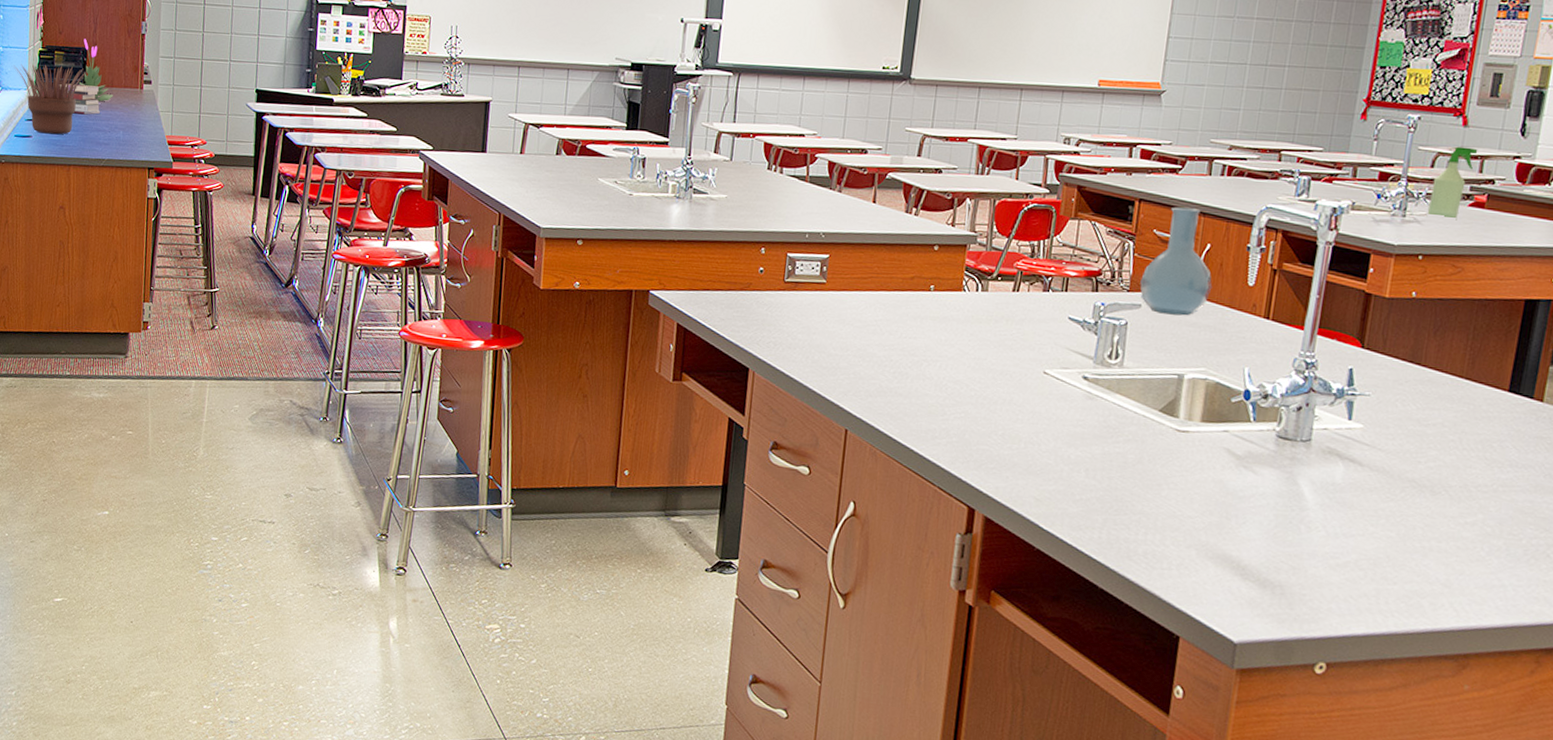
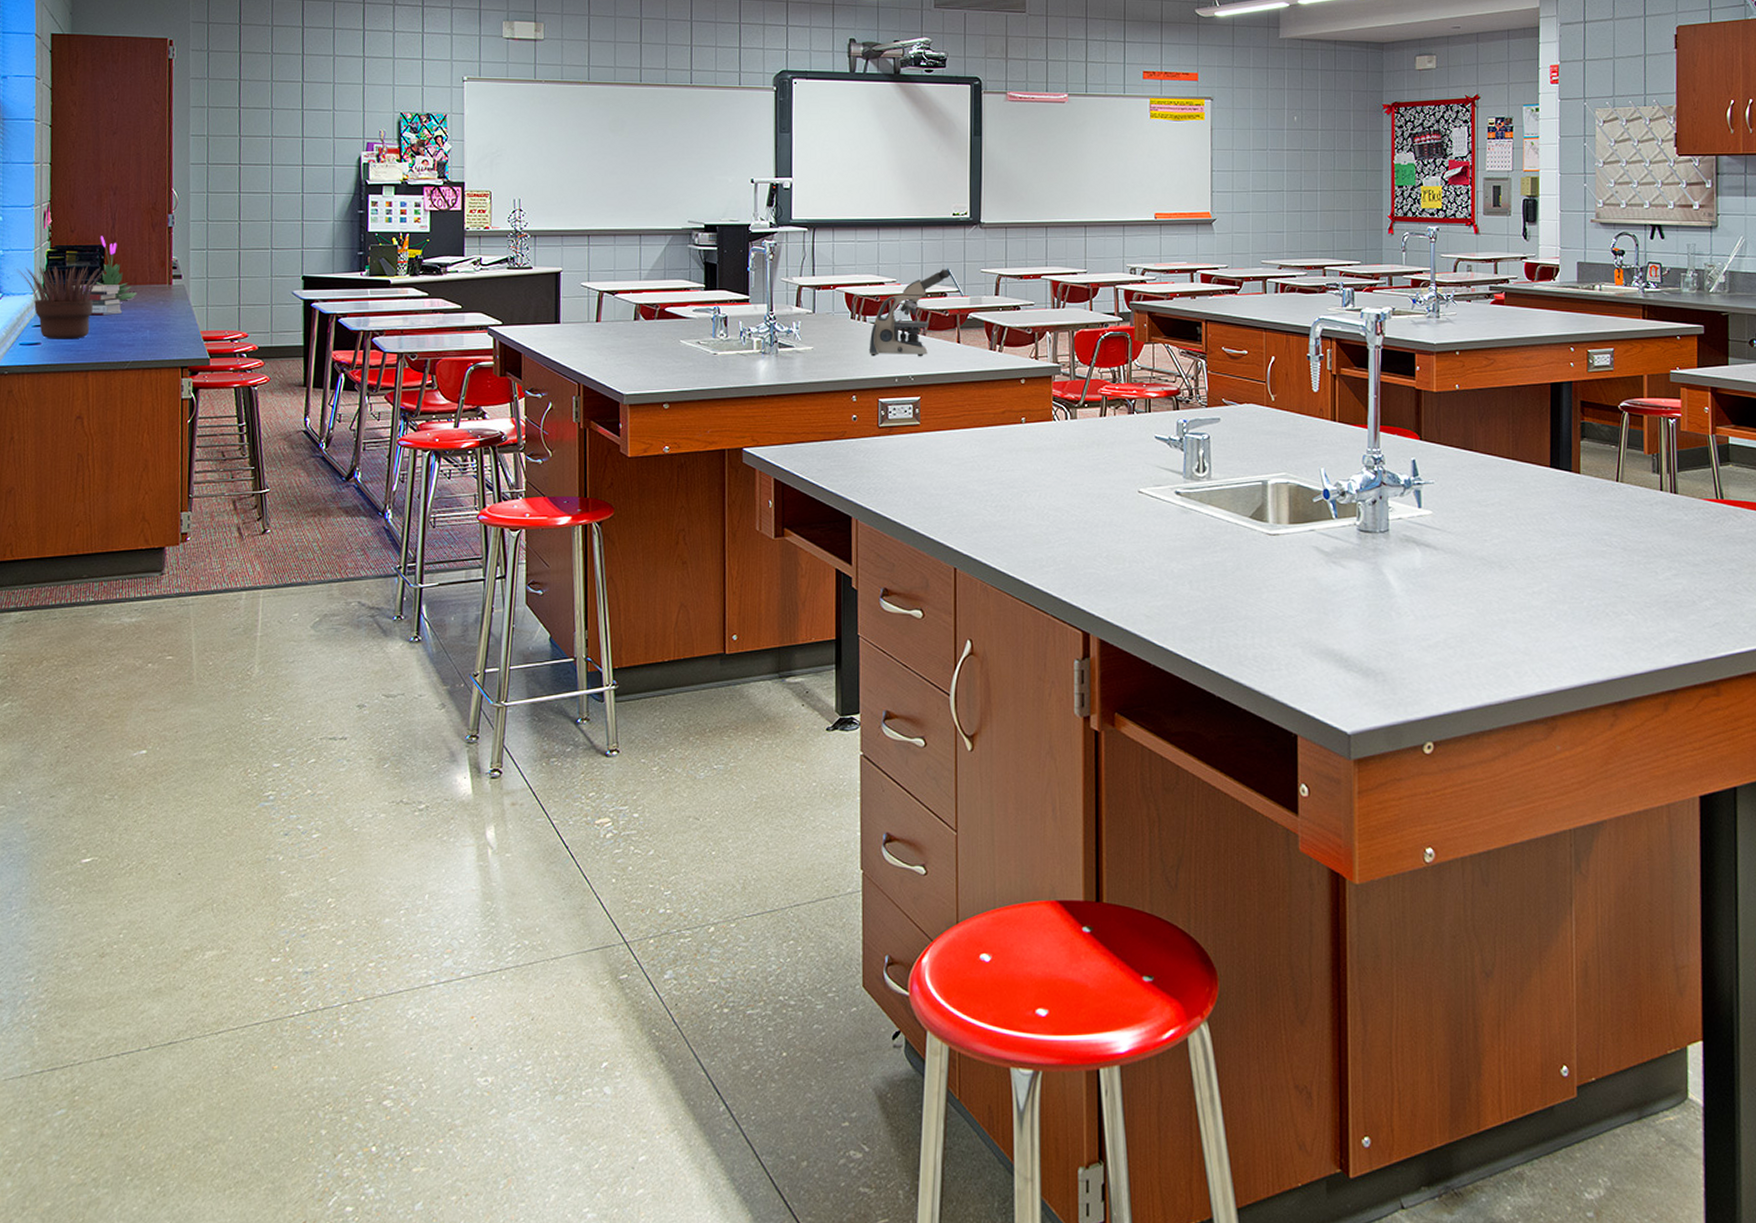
microscope: none [782,123,886,215] -> present [869,268,964,357]
flask: present [1140,207,1213,316] -> none [1216,325,1282,425]
spray bottle: present [1426,146,1478,221] -> none [1457,252,1491,318]

